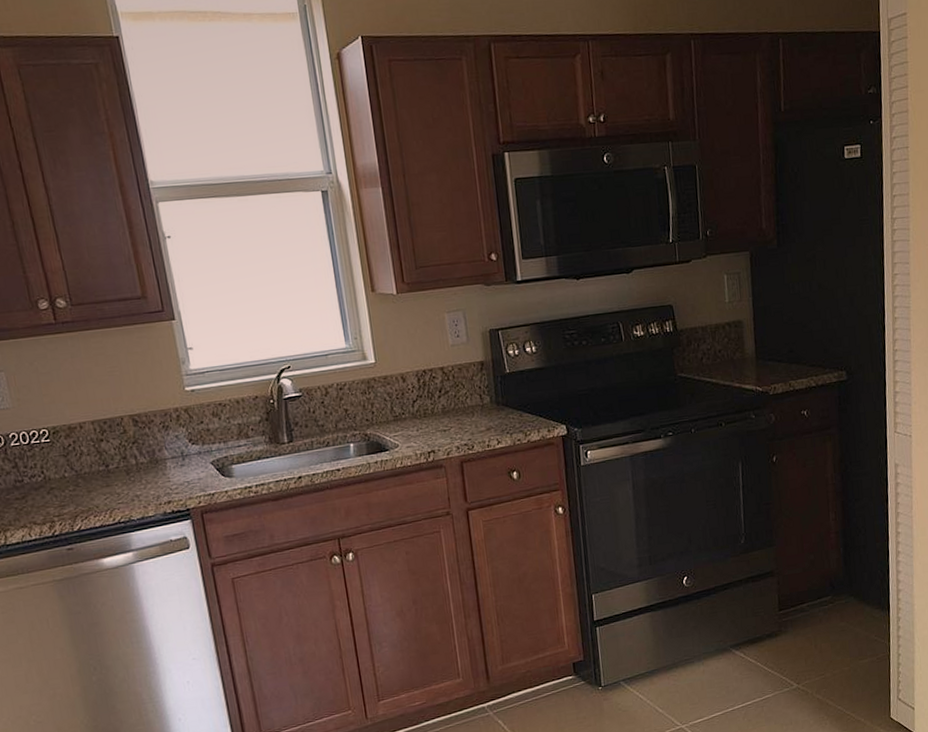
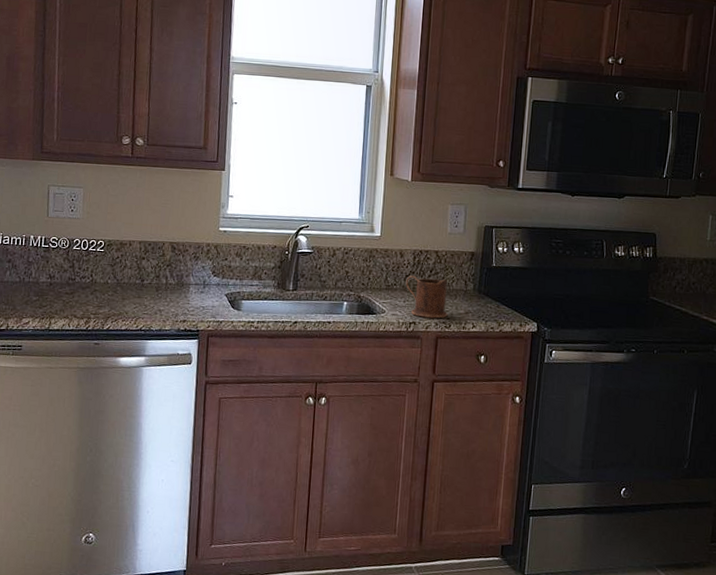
mug: none [414,397,469,444] -> present [406,275,448,319]

